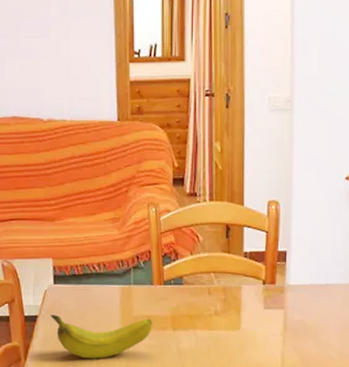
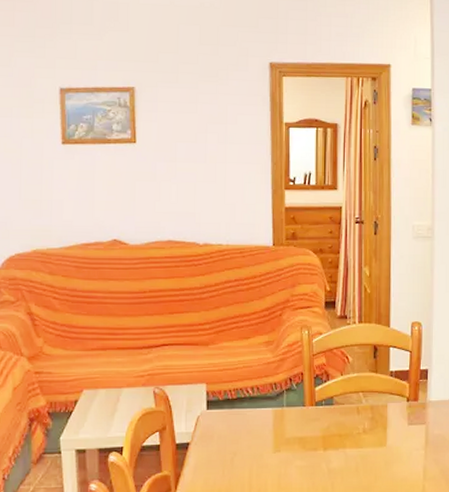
fruit: present [50,315,152,359] -> none [203,440,304,484]

